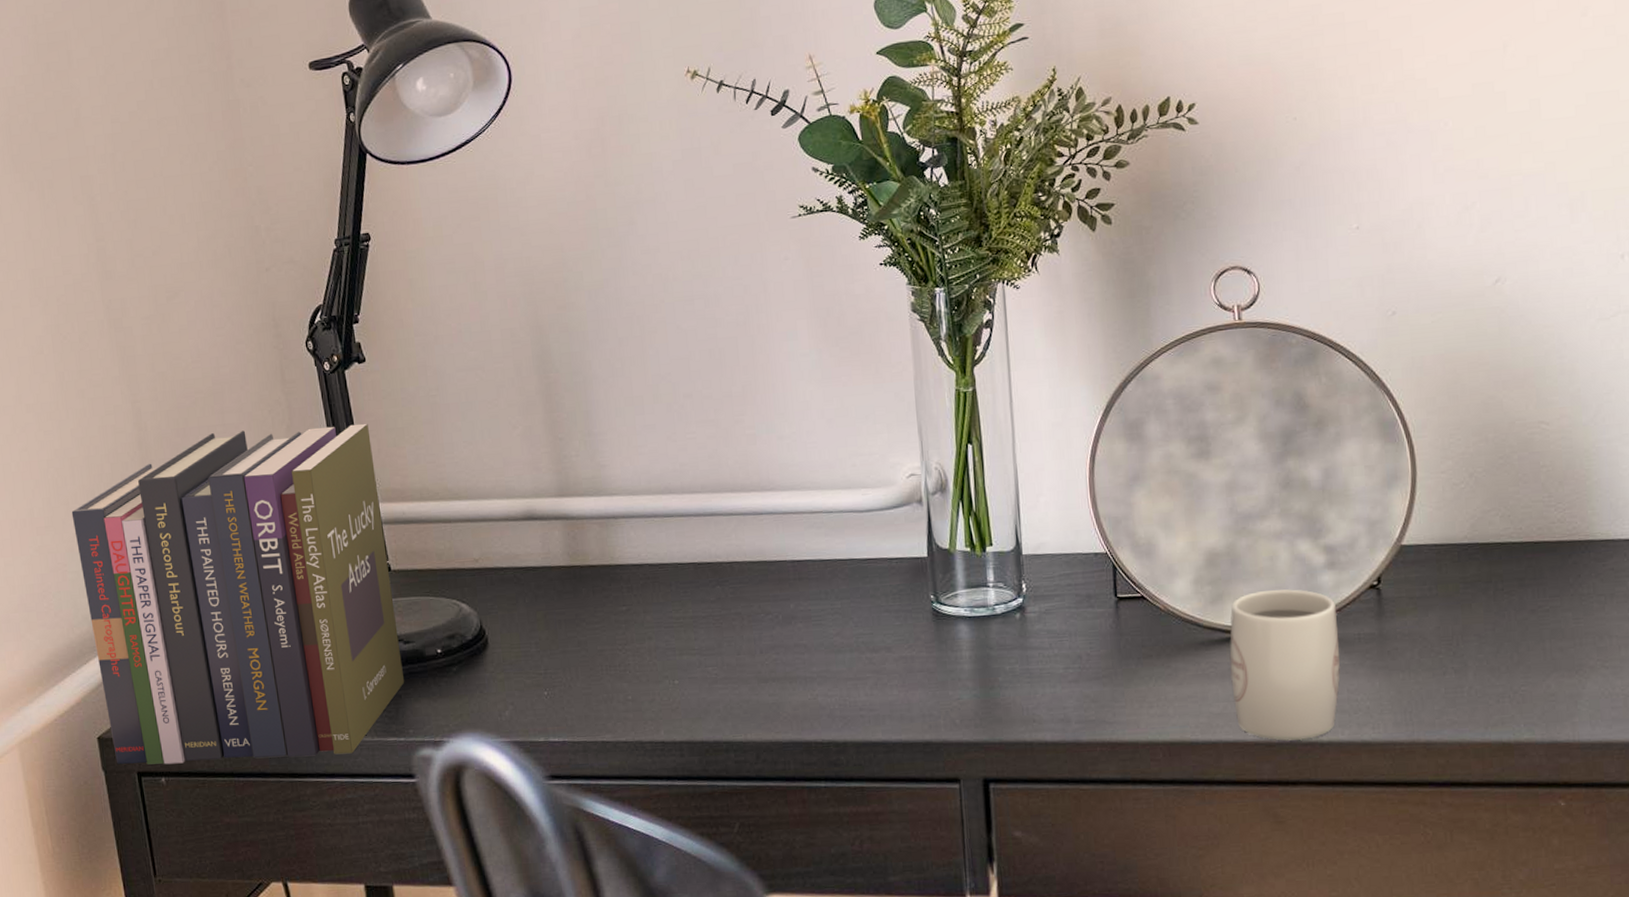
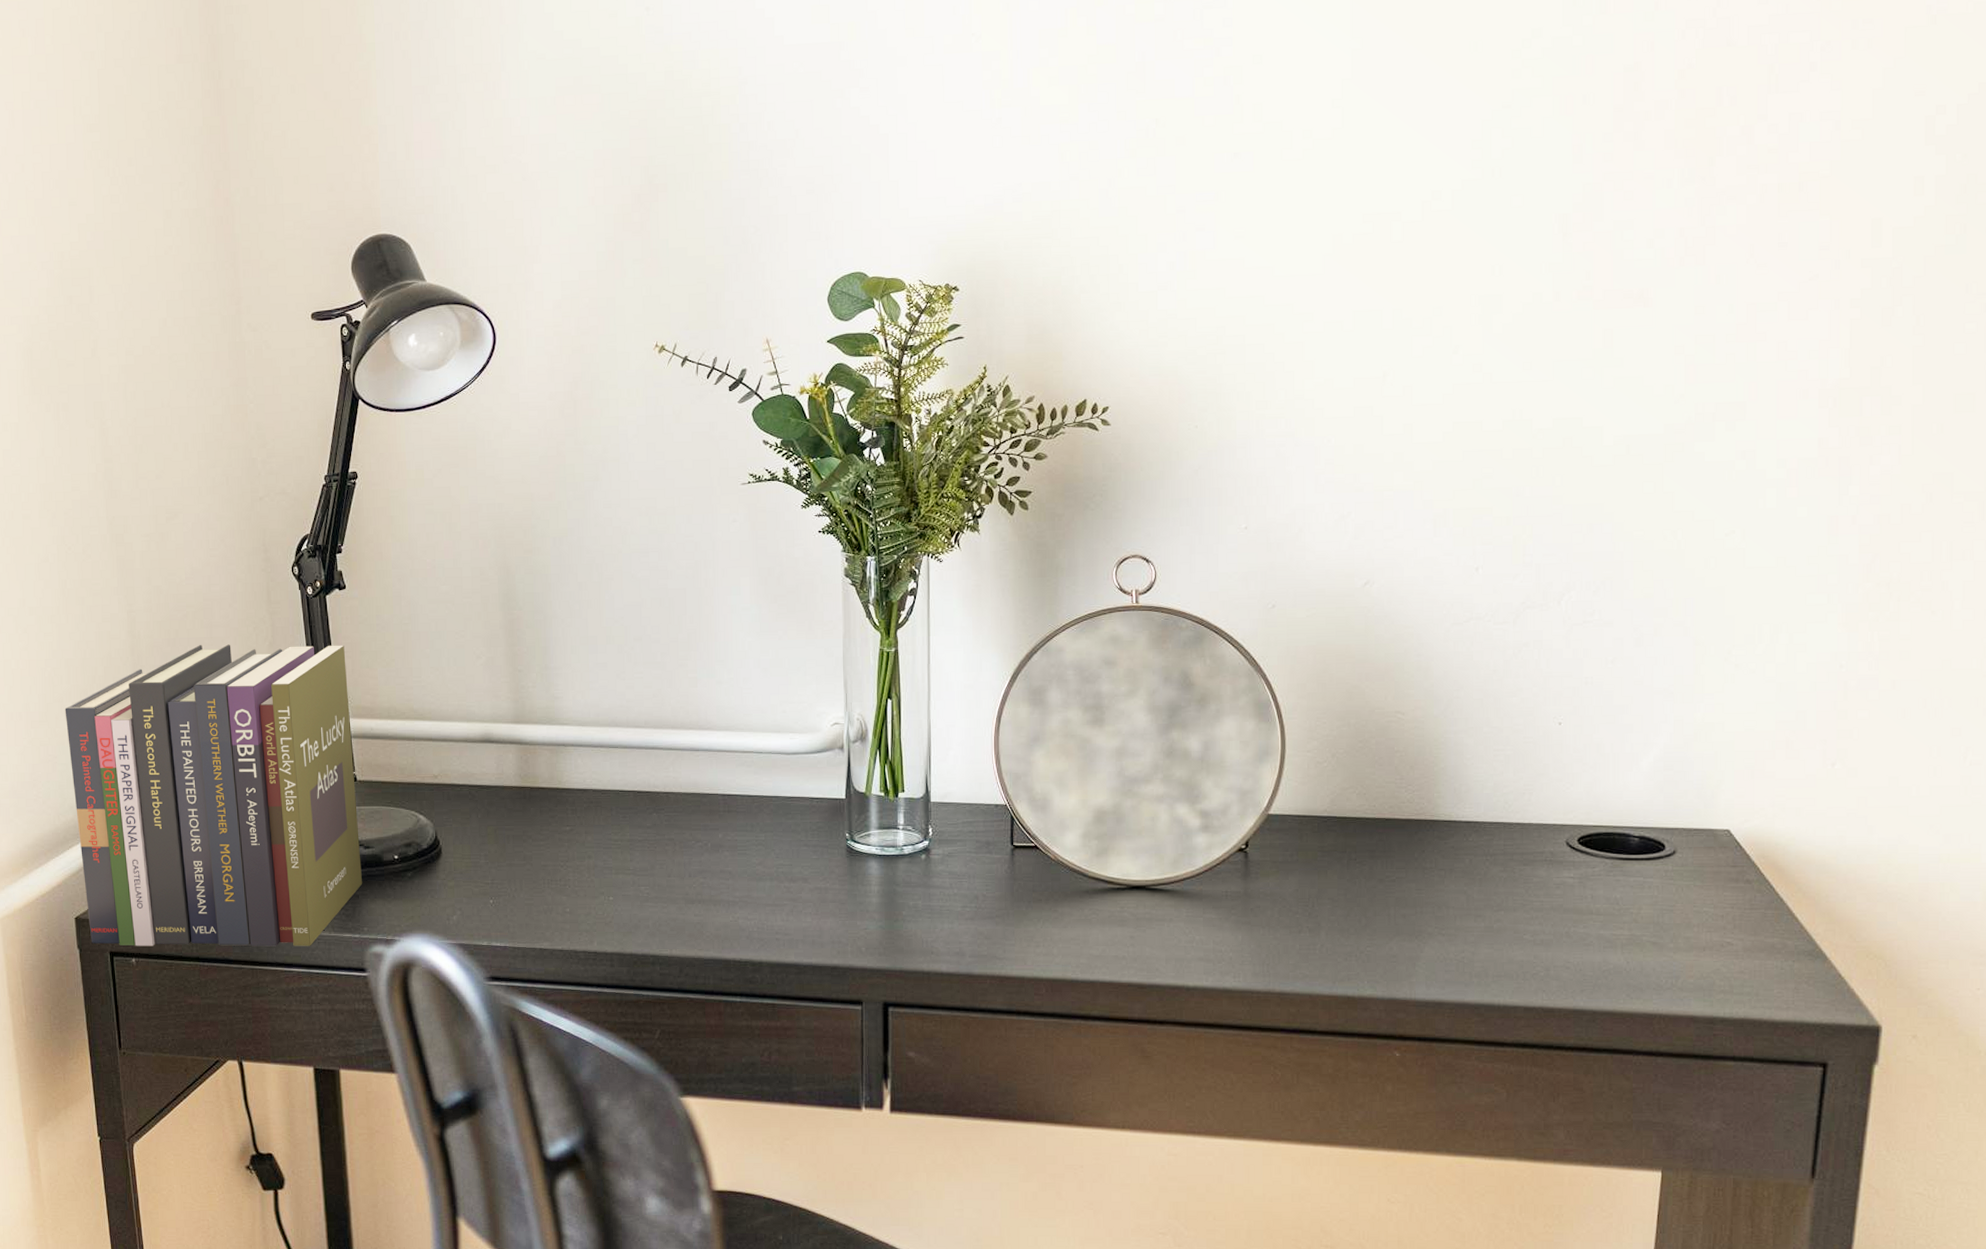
mug: present [1229,589,1340,741] -> none [1109,847,1209,984]

